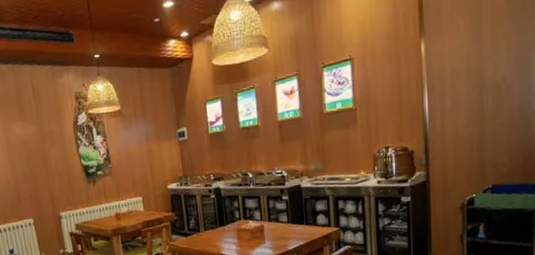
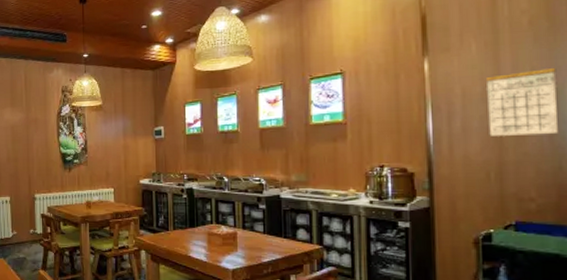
calendar: none [470,42,526,111] -> present [485,67,558,136]

